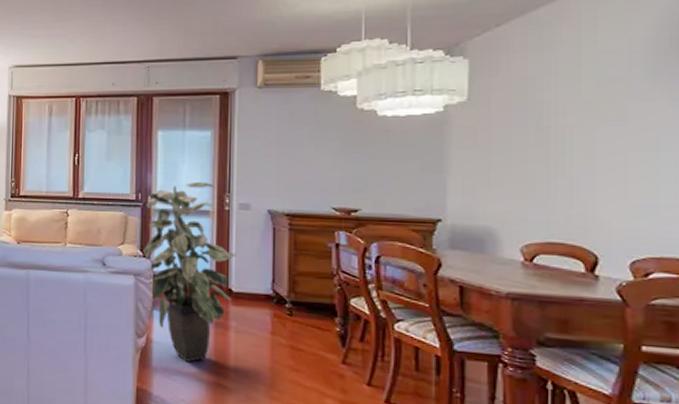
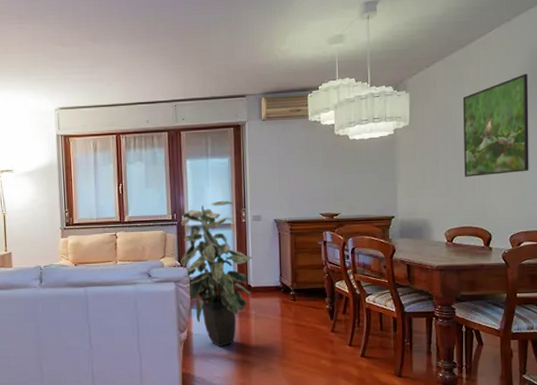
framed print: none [552,37,664,175] -> present [462,74,529,177]

